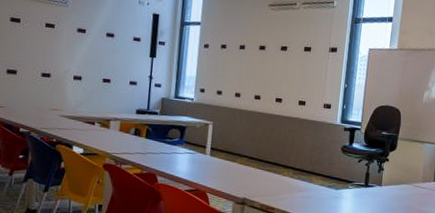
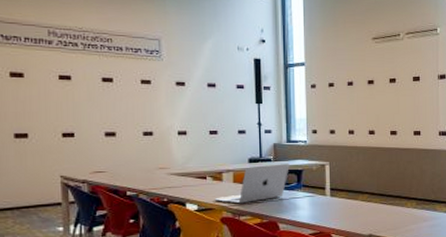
laptop: none [99,117,175,153] -> present [214,164,290,204]

